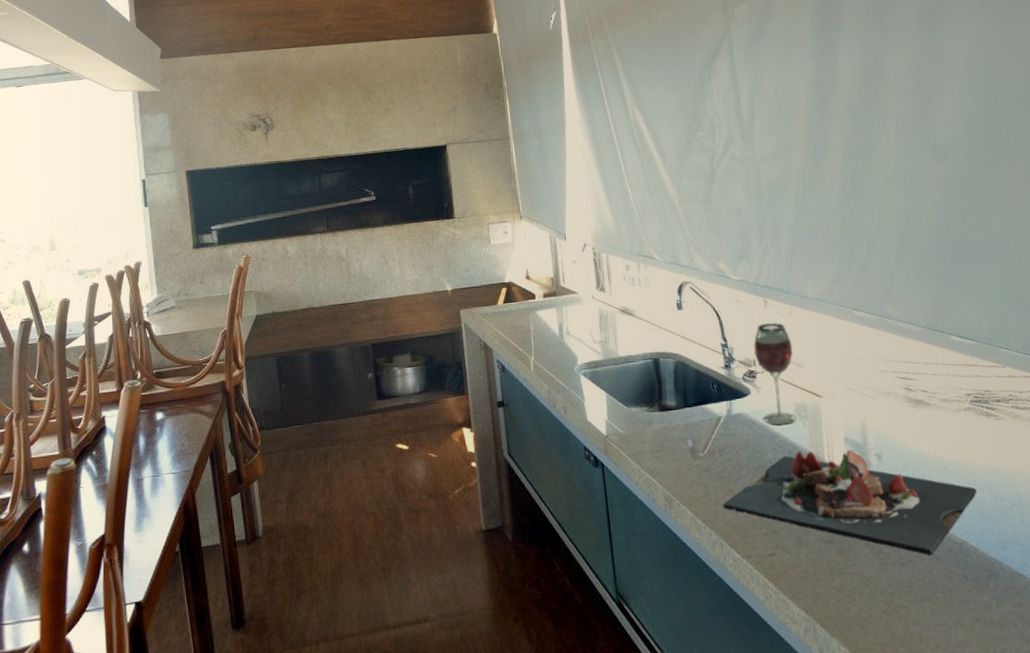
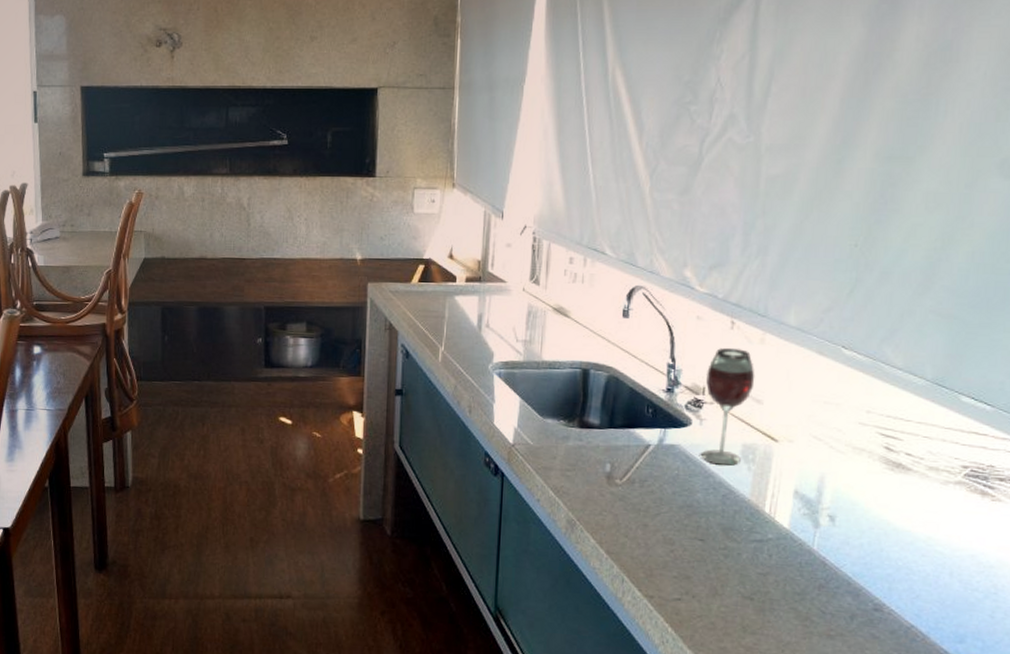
platter: present [722,449,978,556] -> none [632,496,945,634]

